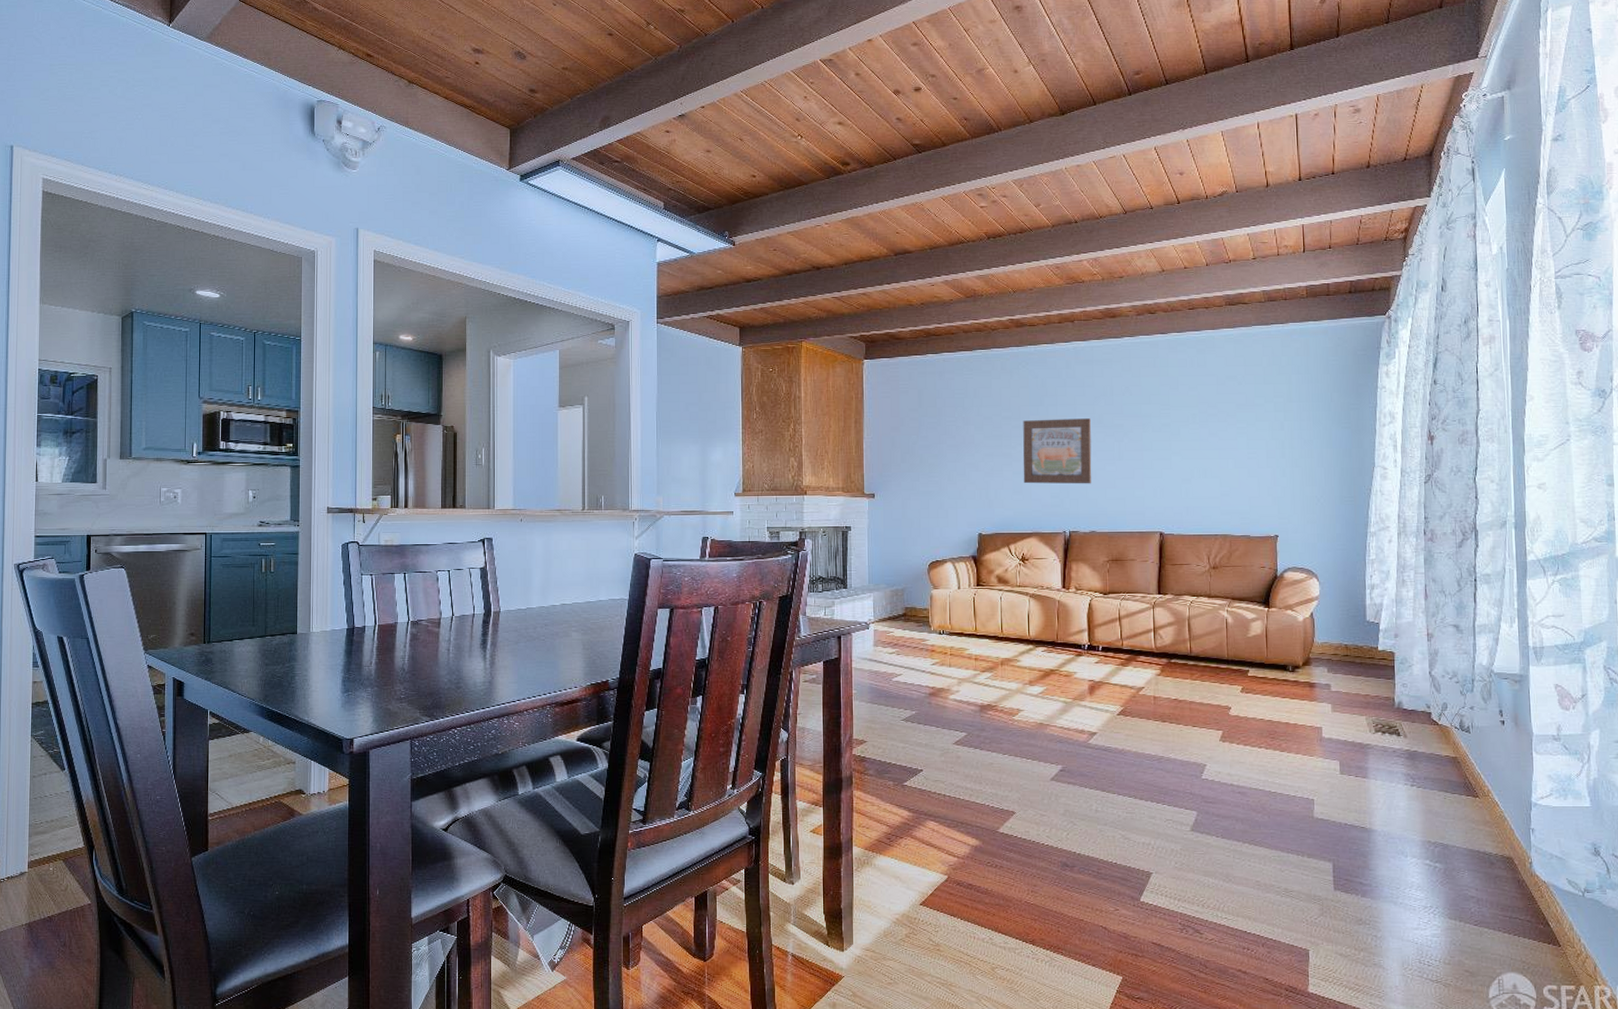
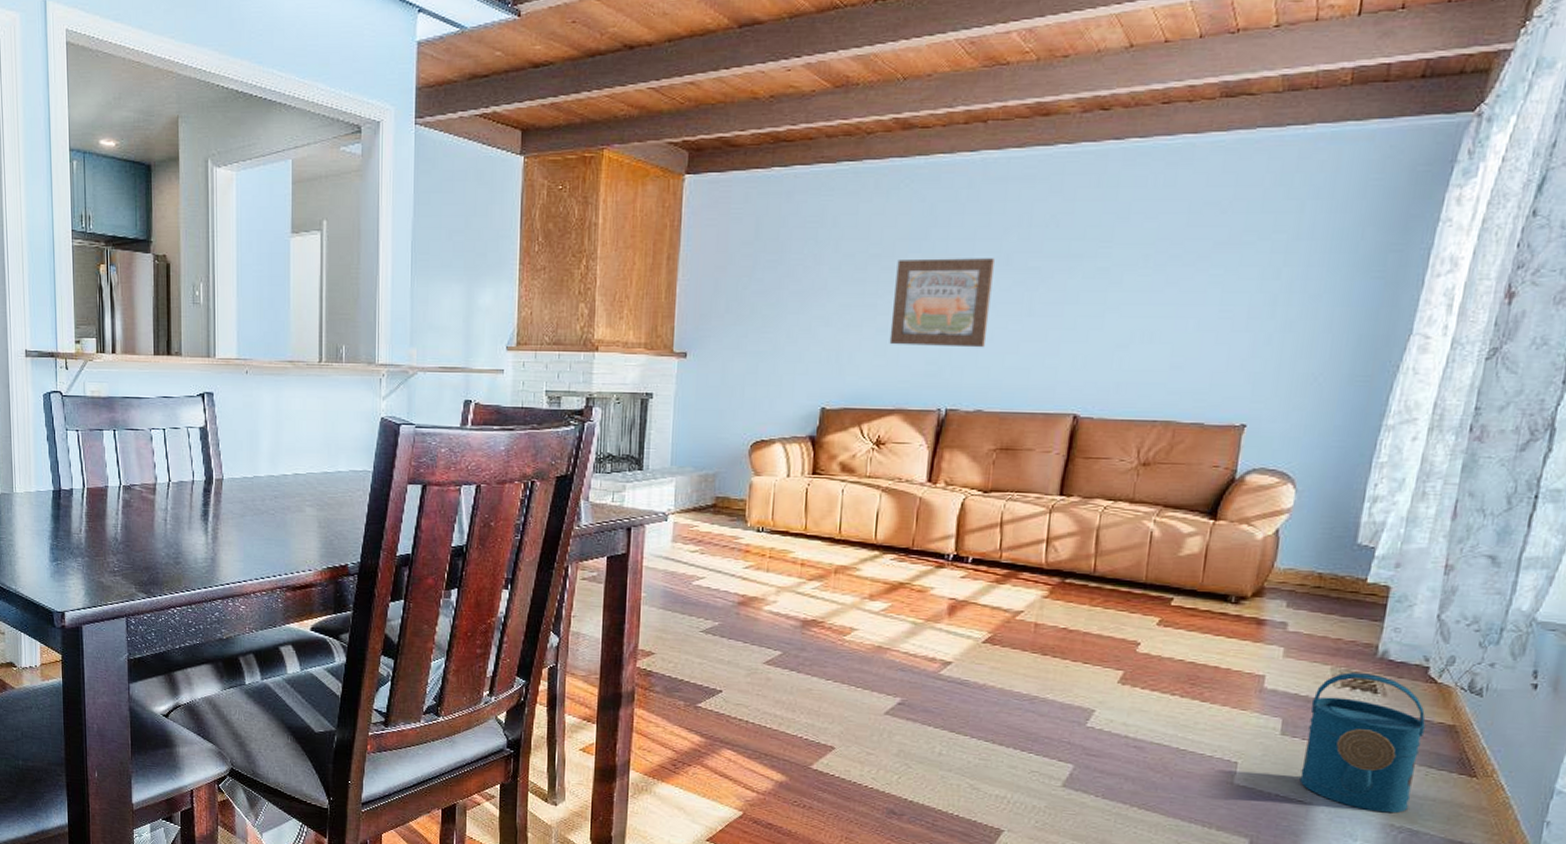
watering can: none [1357,721,1438,832] -> present [1299,672,1426,813]

